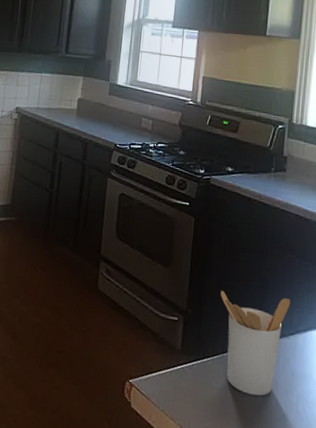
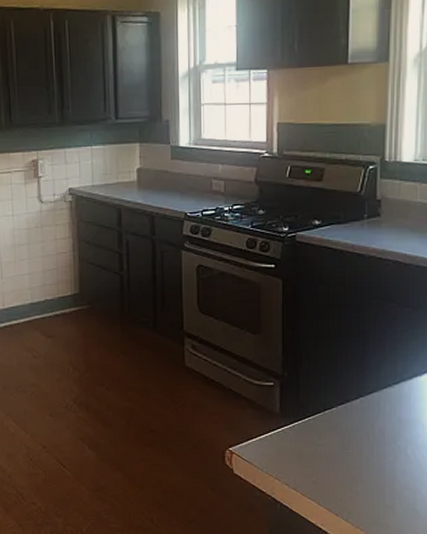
utensil holder: present [220,290,290,396] -> none [317,348,393,446]

